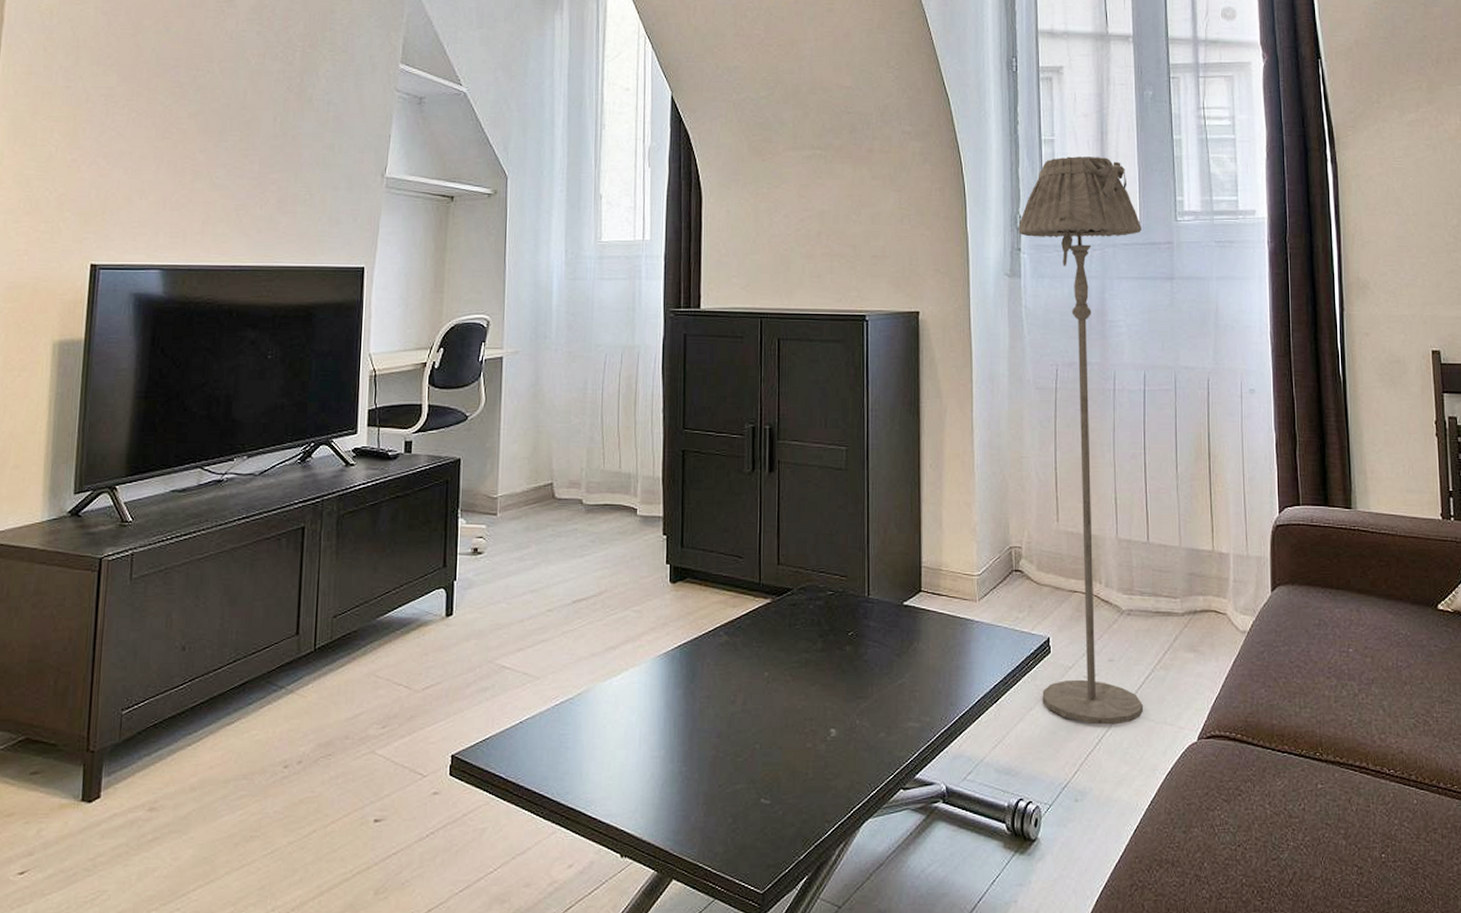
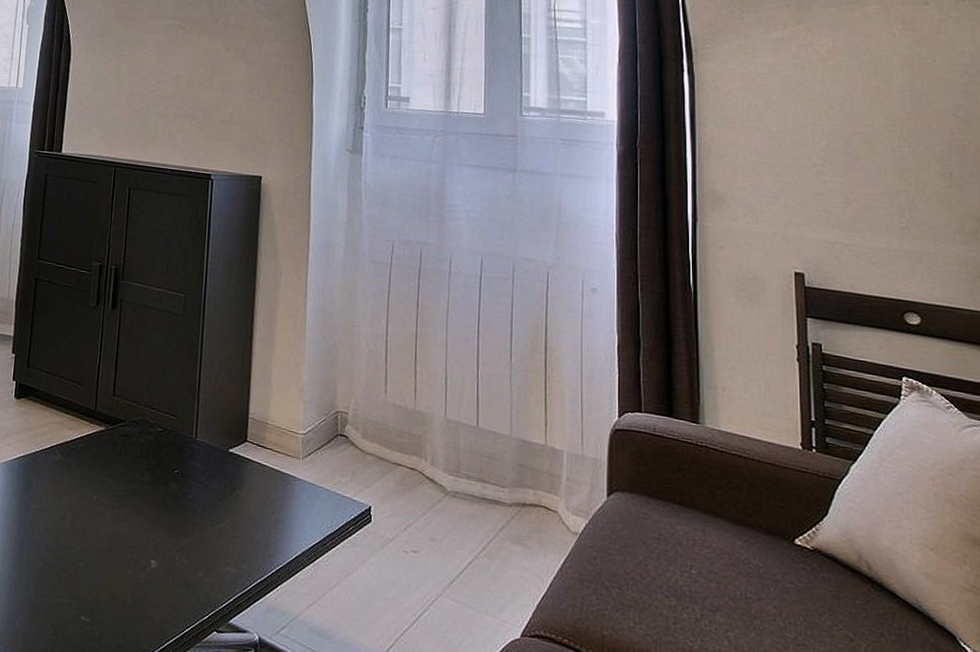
floor lamp: present [1018,156,1143,725] -> none [360,45,486,607]

